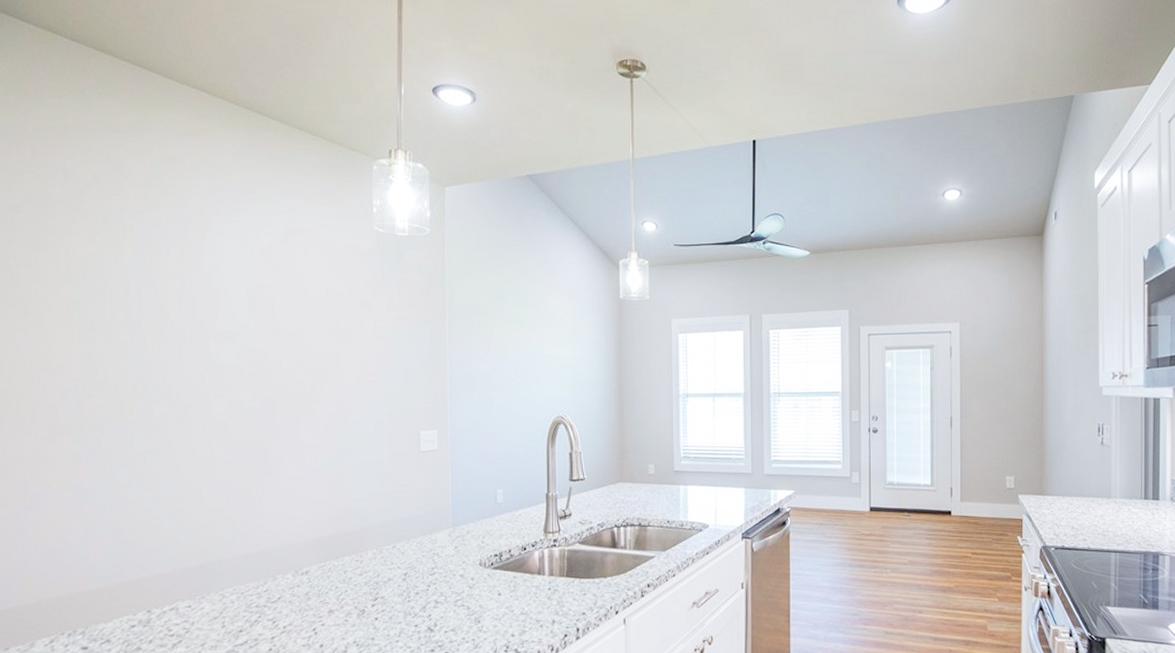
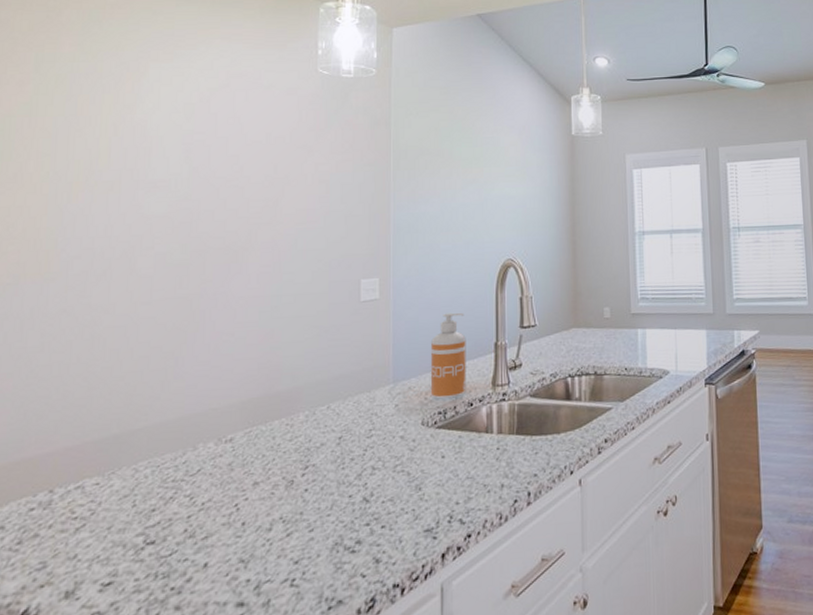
soap dispenser: none [486,464,520,543] -> present [430,312,467,399]

